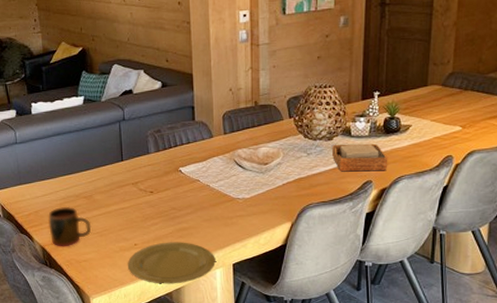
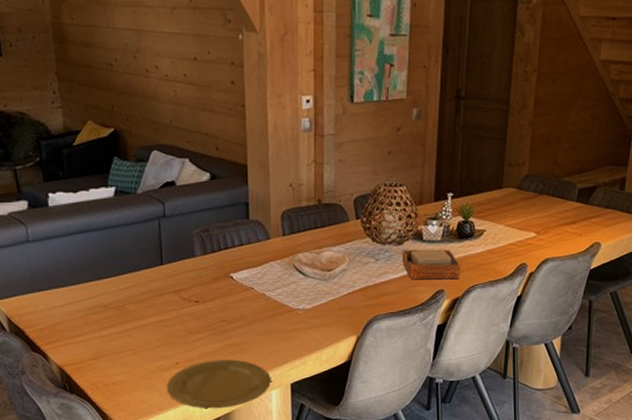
mug: present [48,206,92,247] -> none [68,318,123,368]

